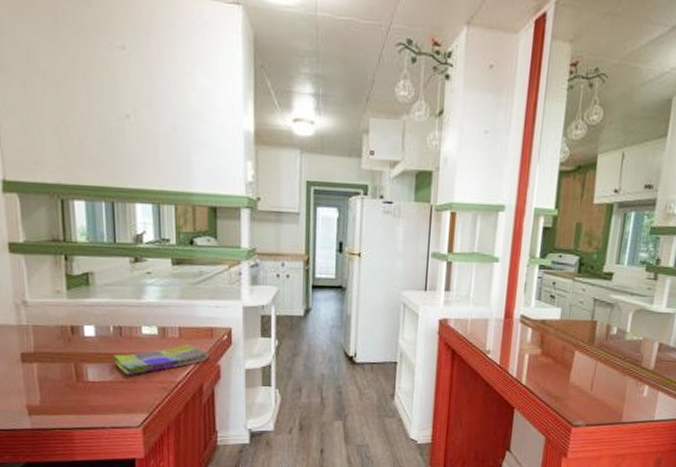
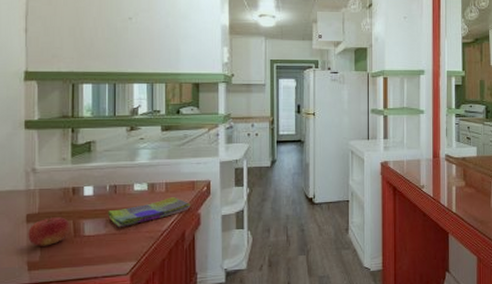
fruit: none [24,357,71,390] -> present [28,216,70,247]

